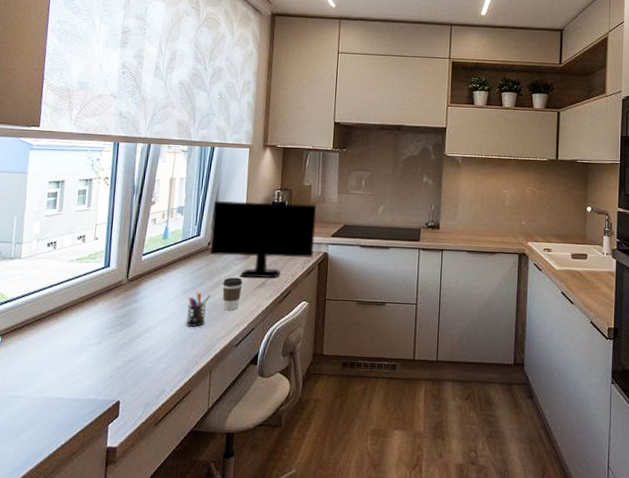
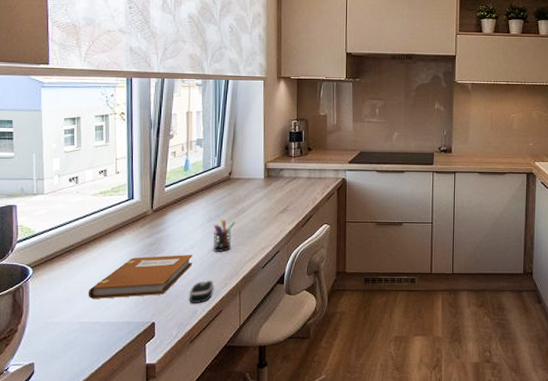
notebook: none [54,328,165,373] -> present [88,255,193,299]
computer mouse: none [157,358,184,382] -> present [189,281,214,303]
monitor: present [209,201,317,278] -> none [231,132,333,205]
coffee cup: present [222,277,243,311] -> none [246,204,265,236]

